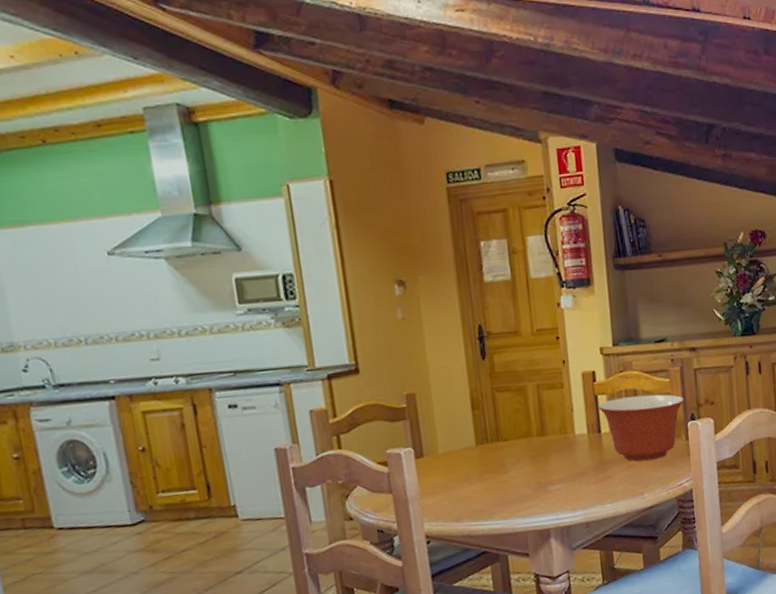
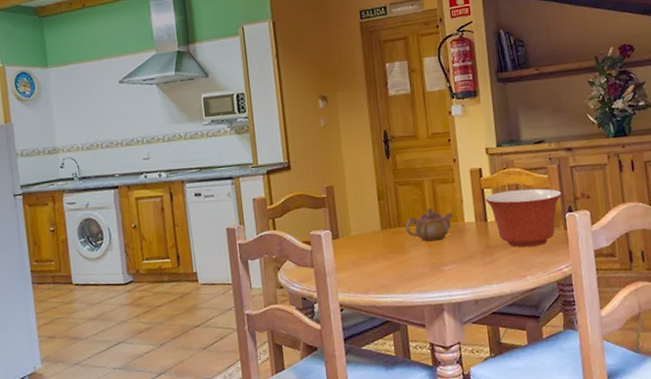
teapot: none [505,418,563,458] -> present [405,208,454,241]

